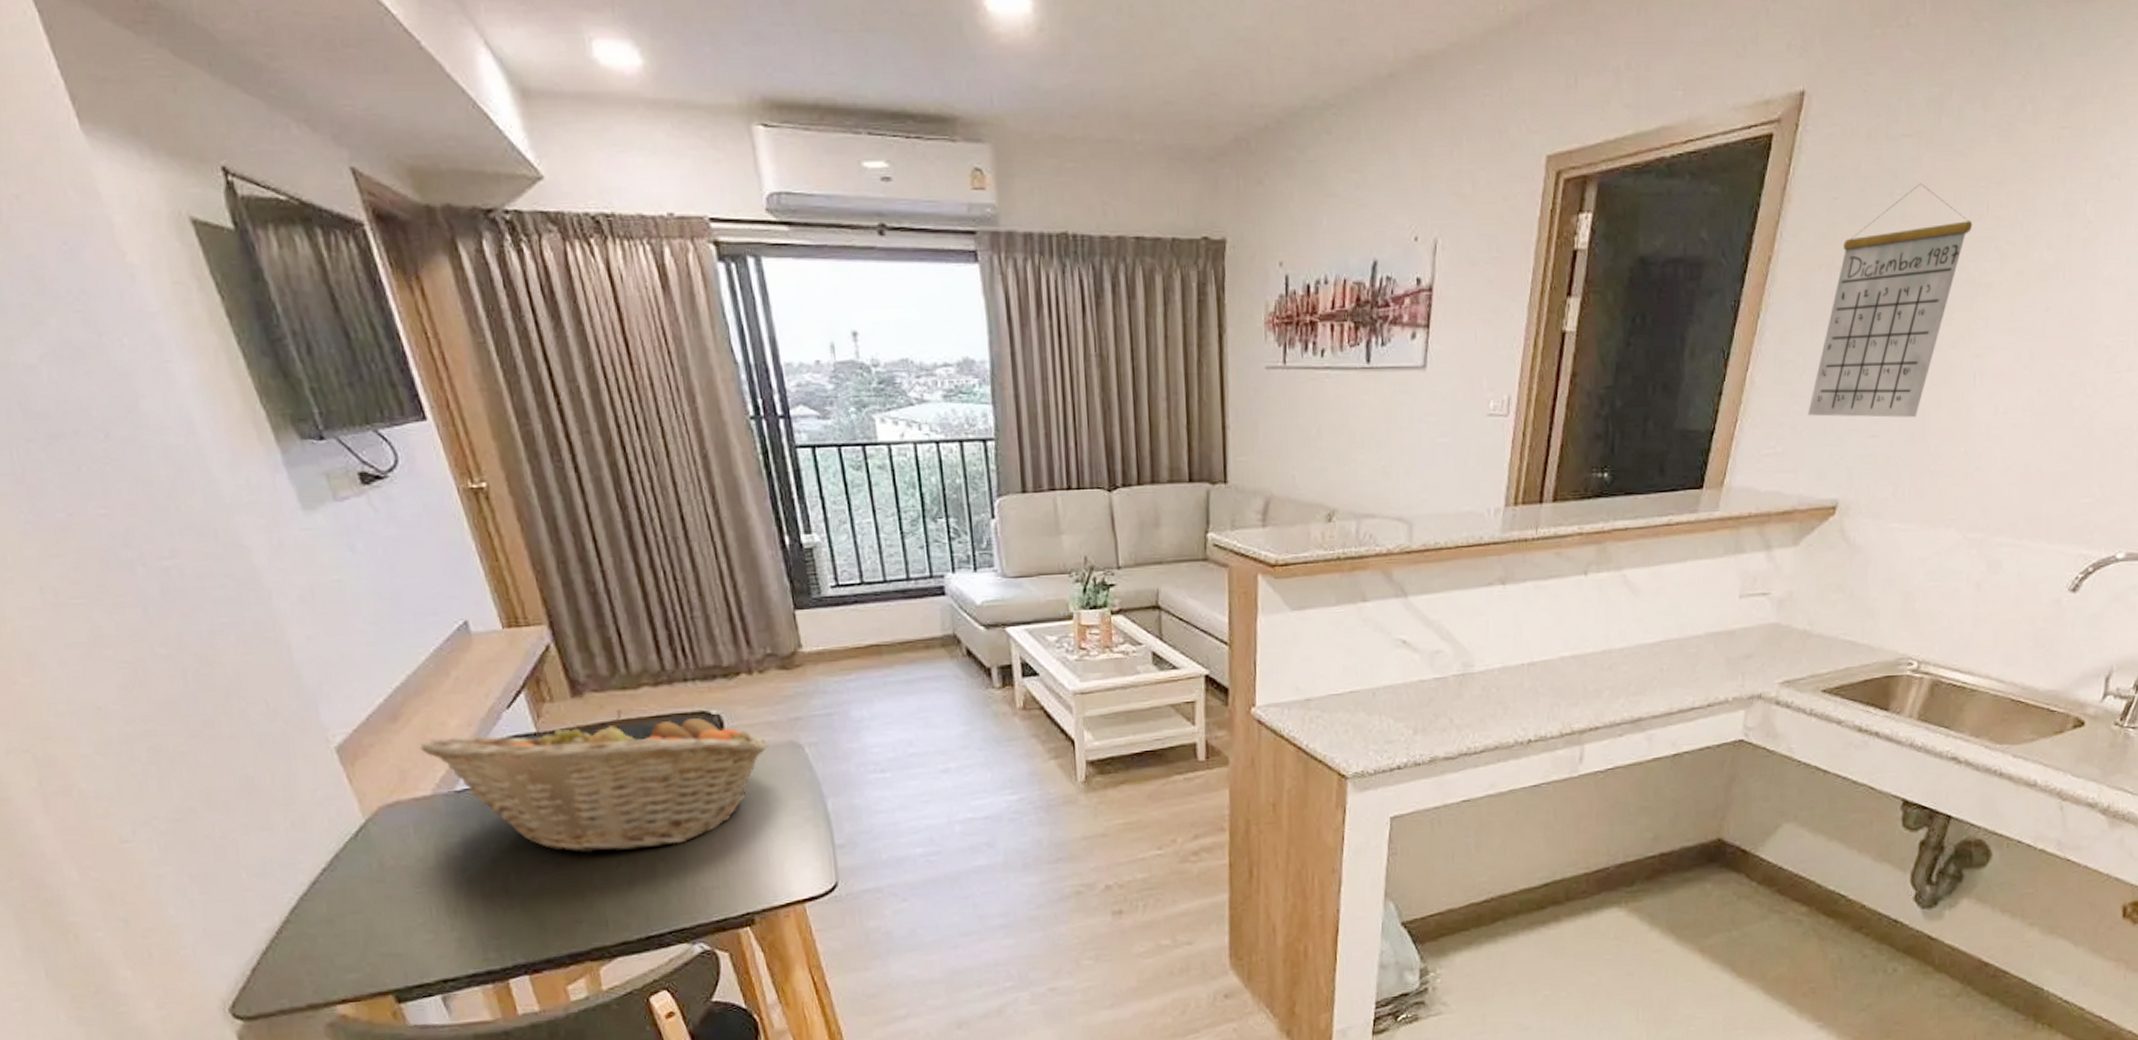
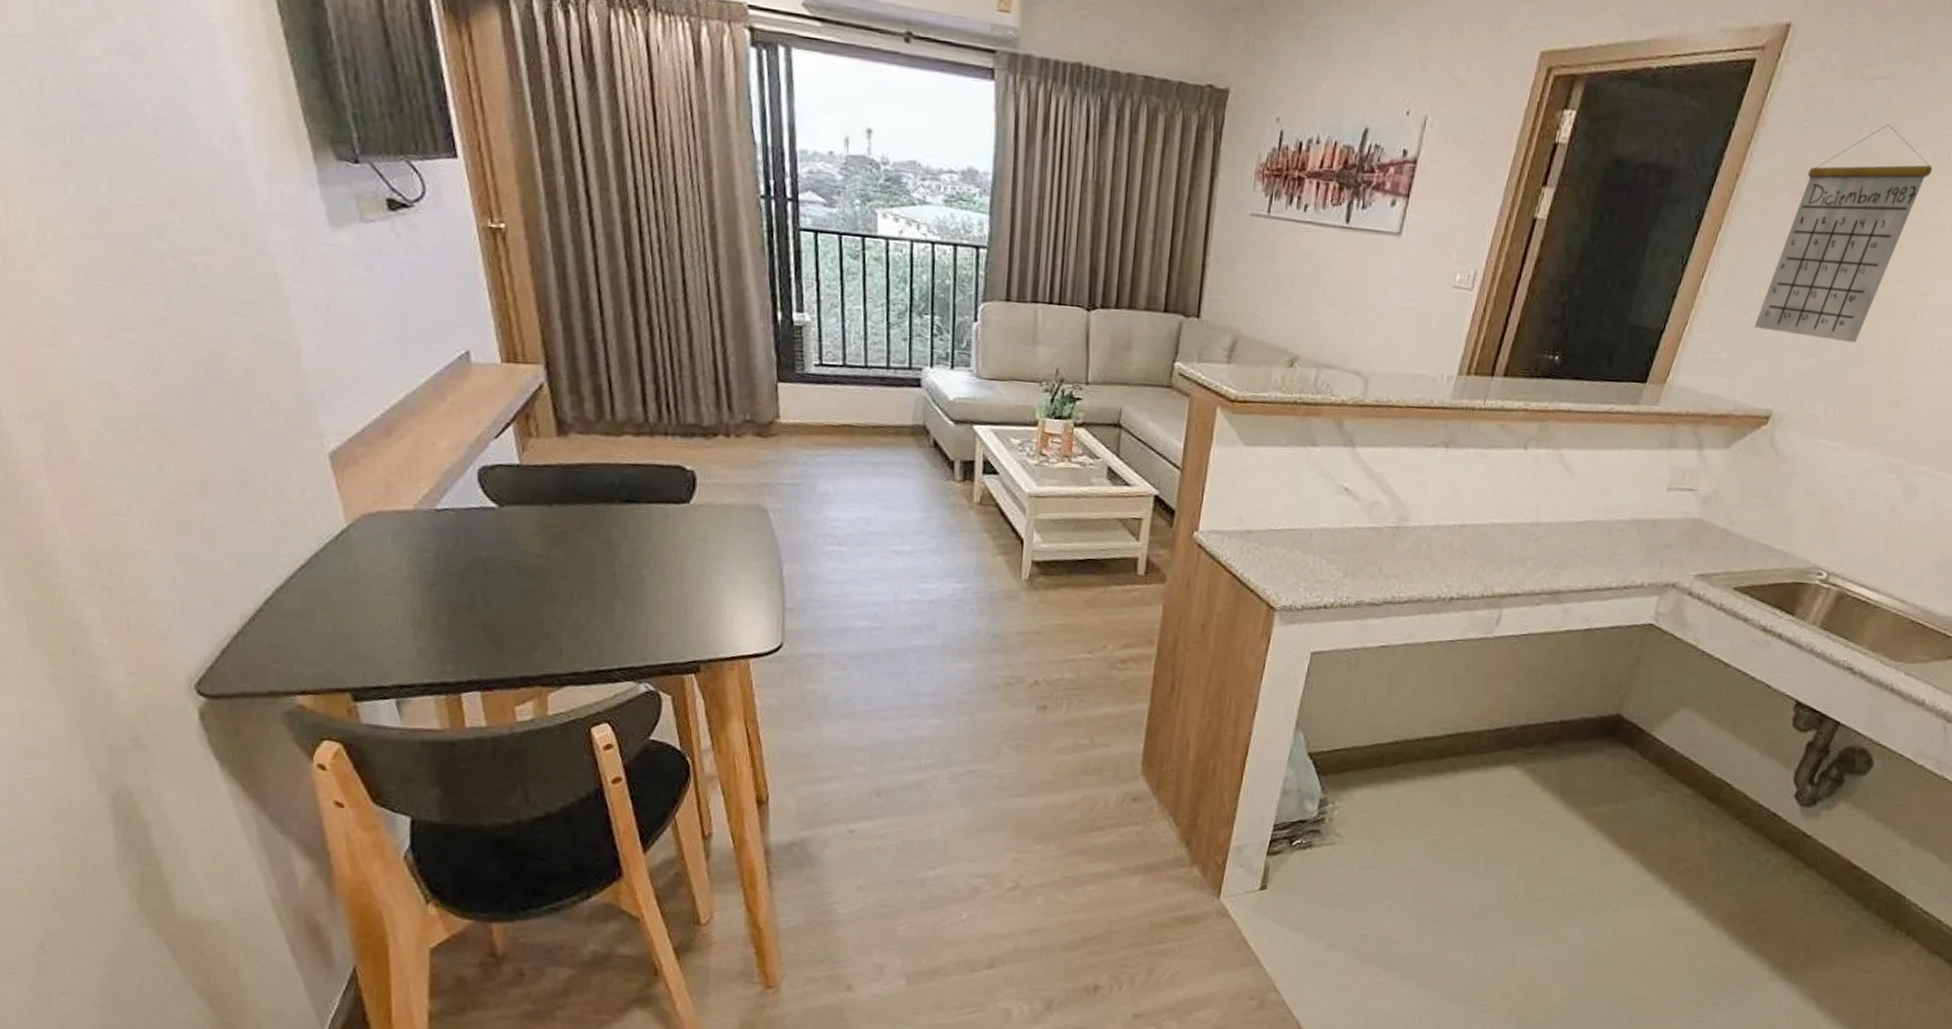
fruit basket: present [420,709,769,854] -> none [408,453,737,588]

